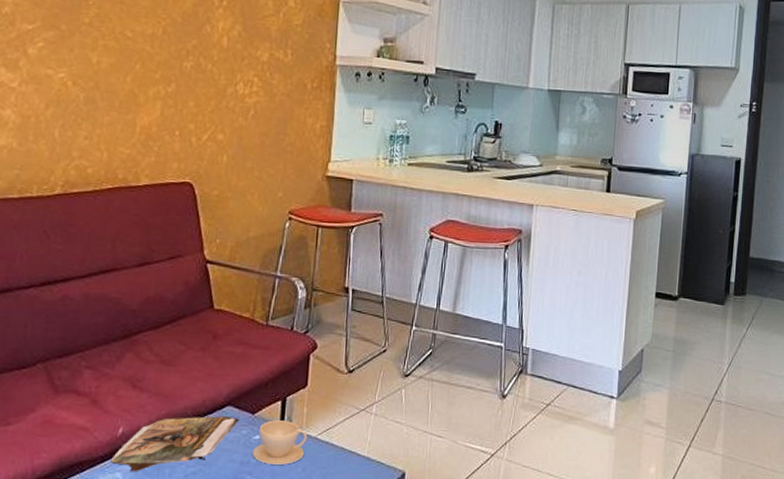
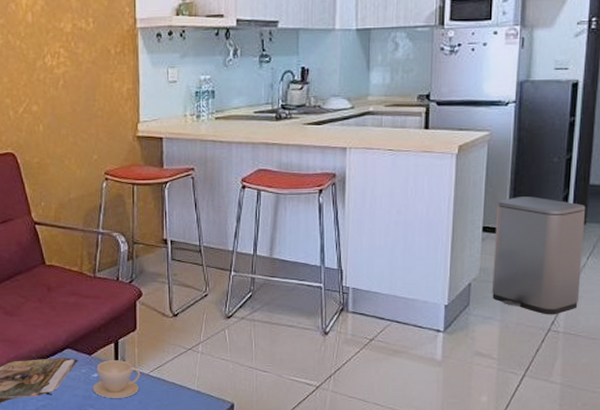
pedal bin: none [662,265,746,384] -> present [492,196,586,314]

